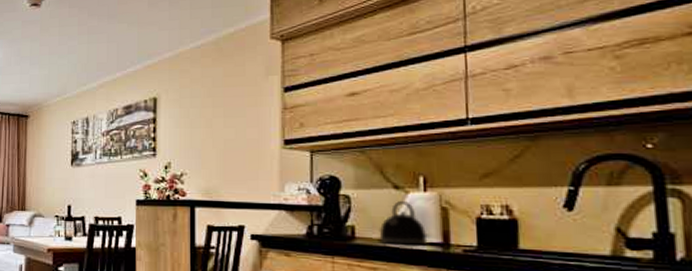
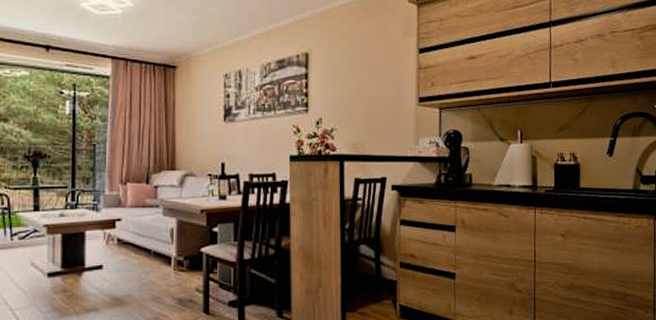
kettle: present [379,200,428,245] -> none [489,150,523,188]

